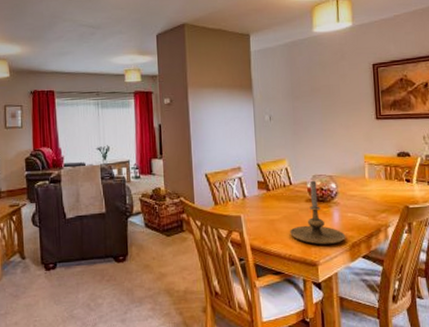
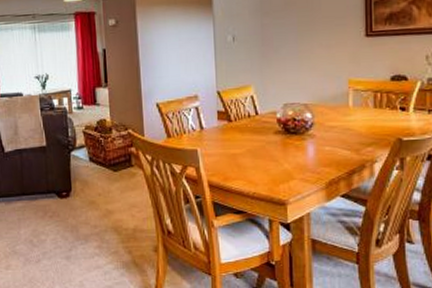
candle holder: present [289,180,346,245] -> none [253,109,322,182]

